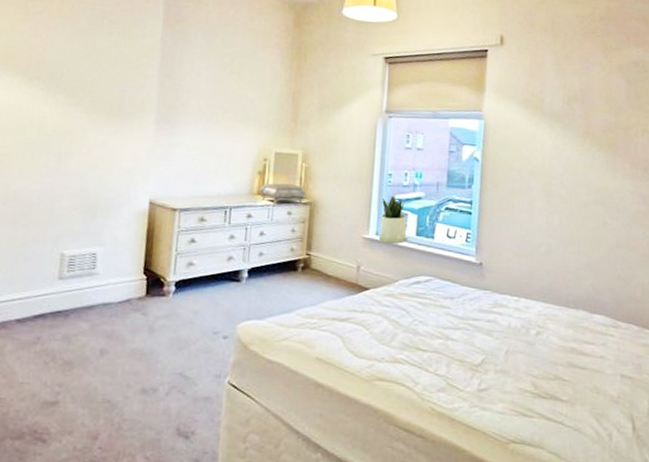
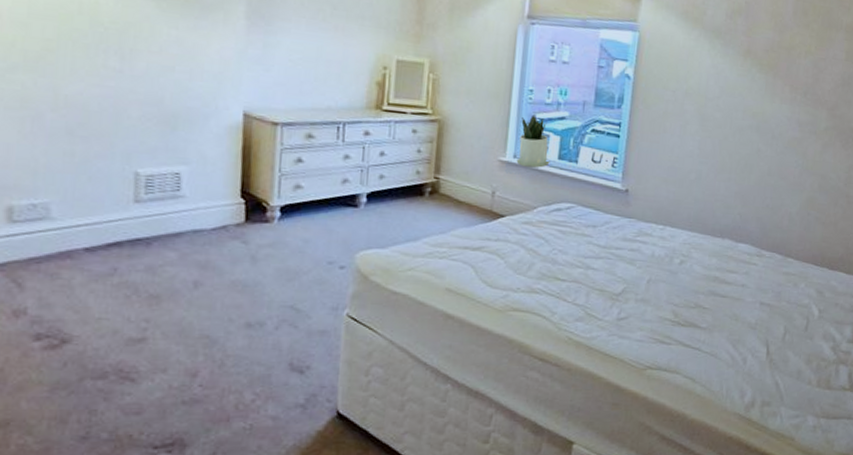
jewelry box: present [259,183,306,204] -> none [378,96,434,121]

